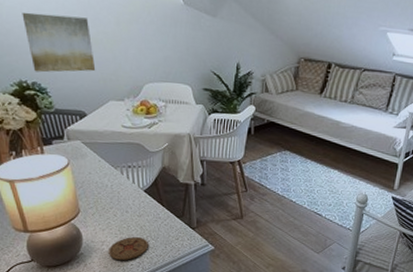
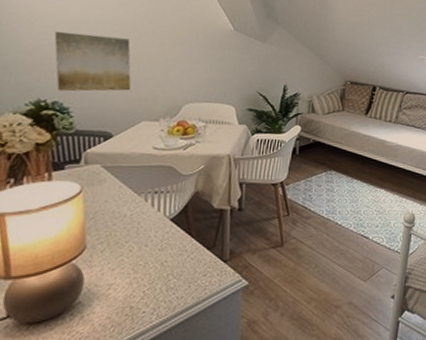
coaster: present [109,237,148,260] -> none [115,276,169,307]

